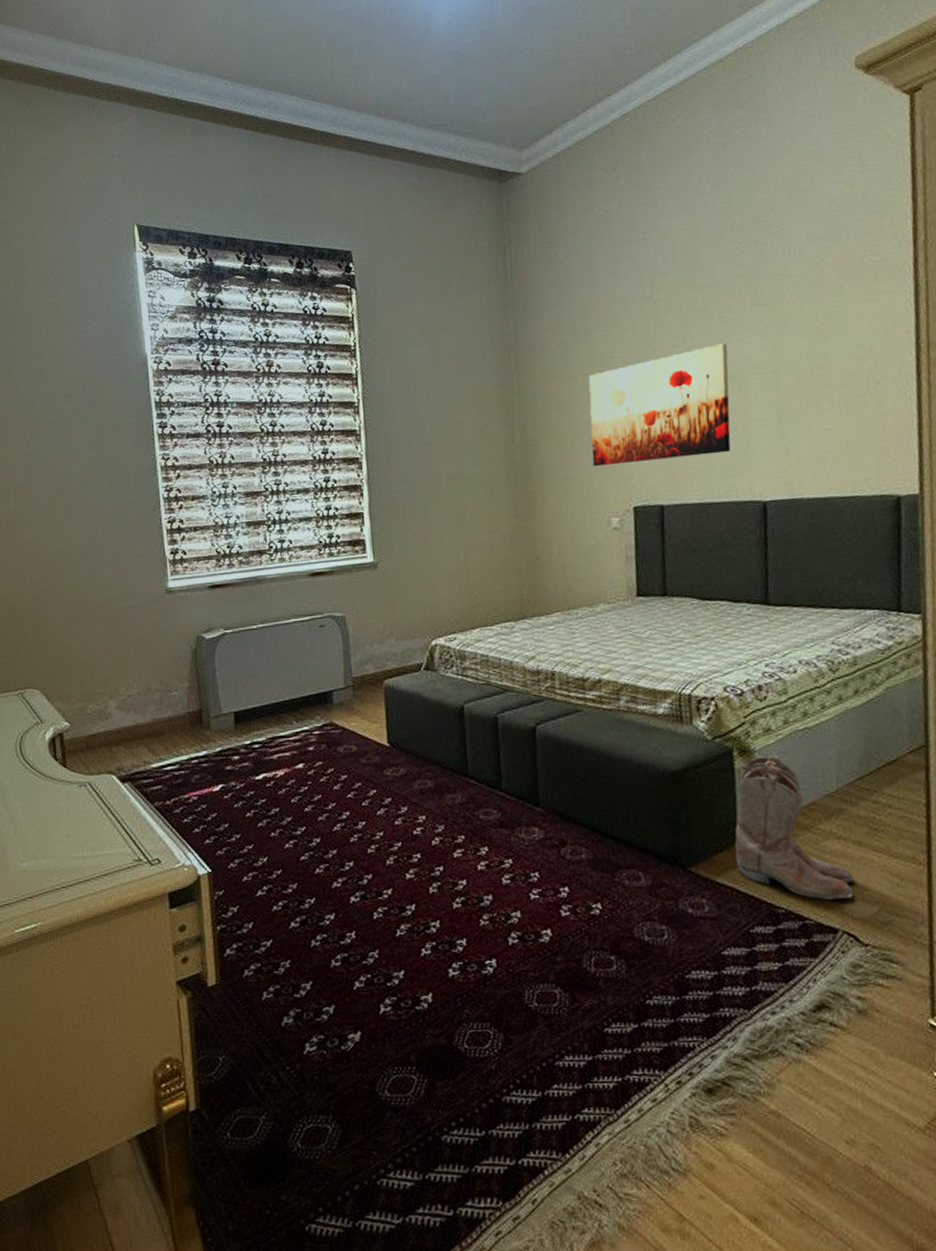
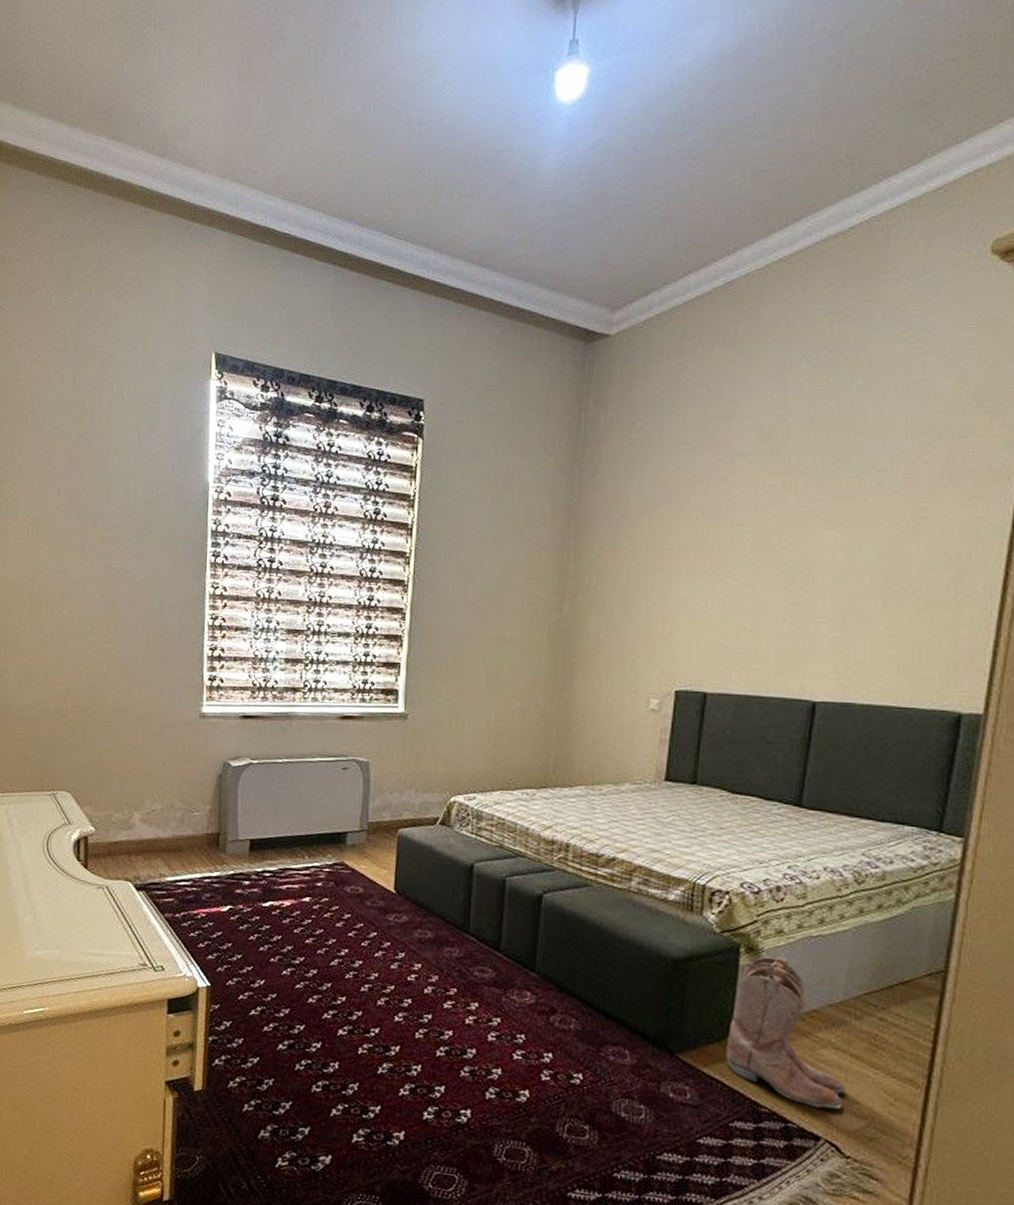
wall art: present [588,343,731,467] -> none [640,534,801,647]

